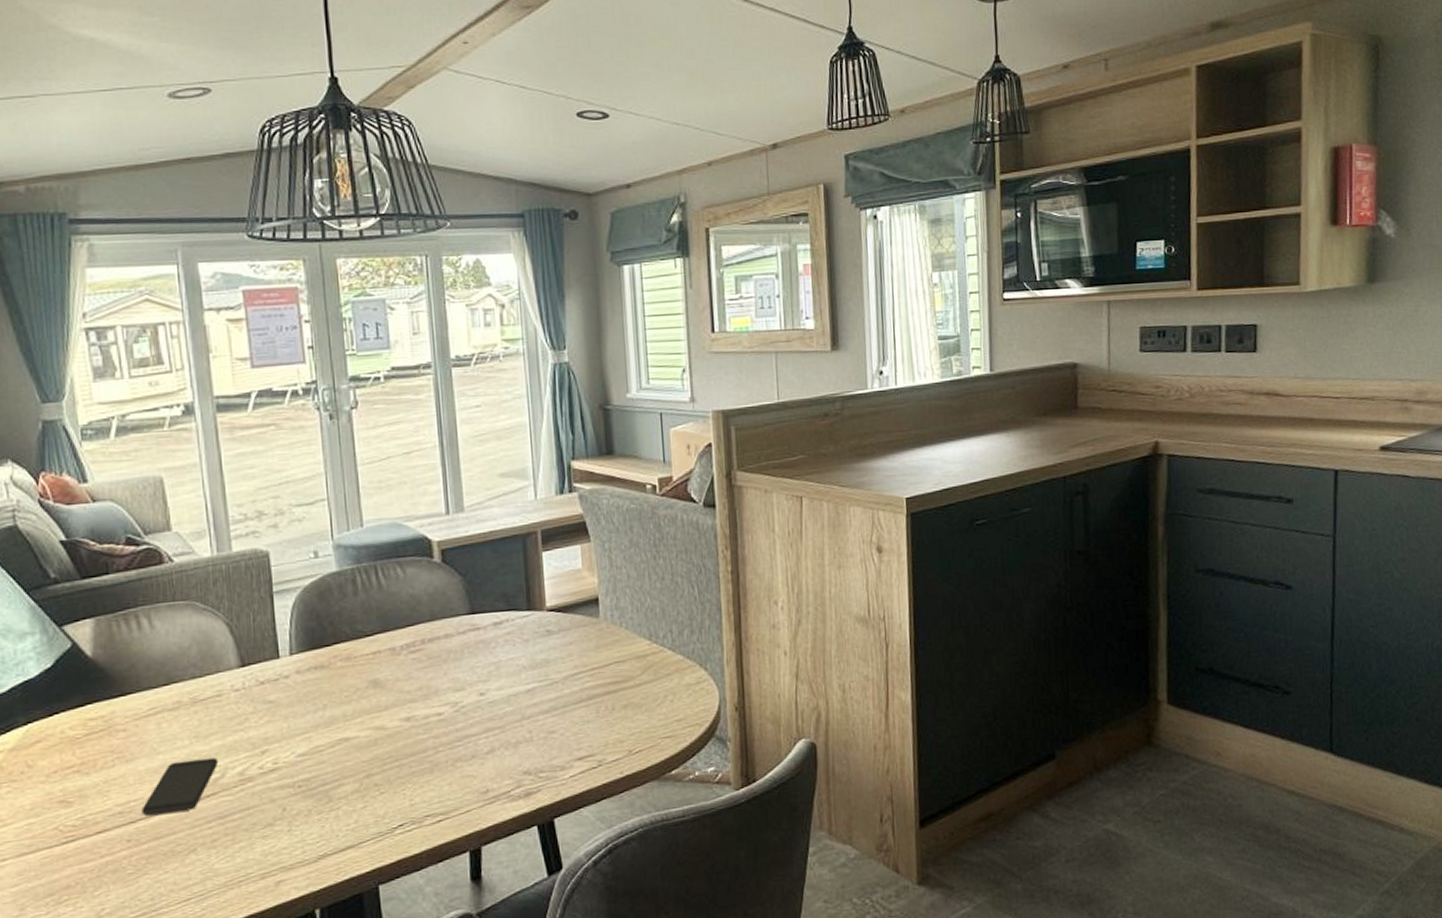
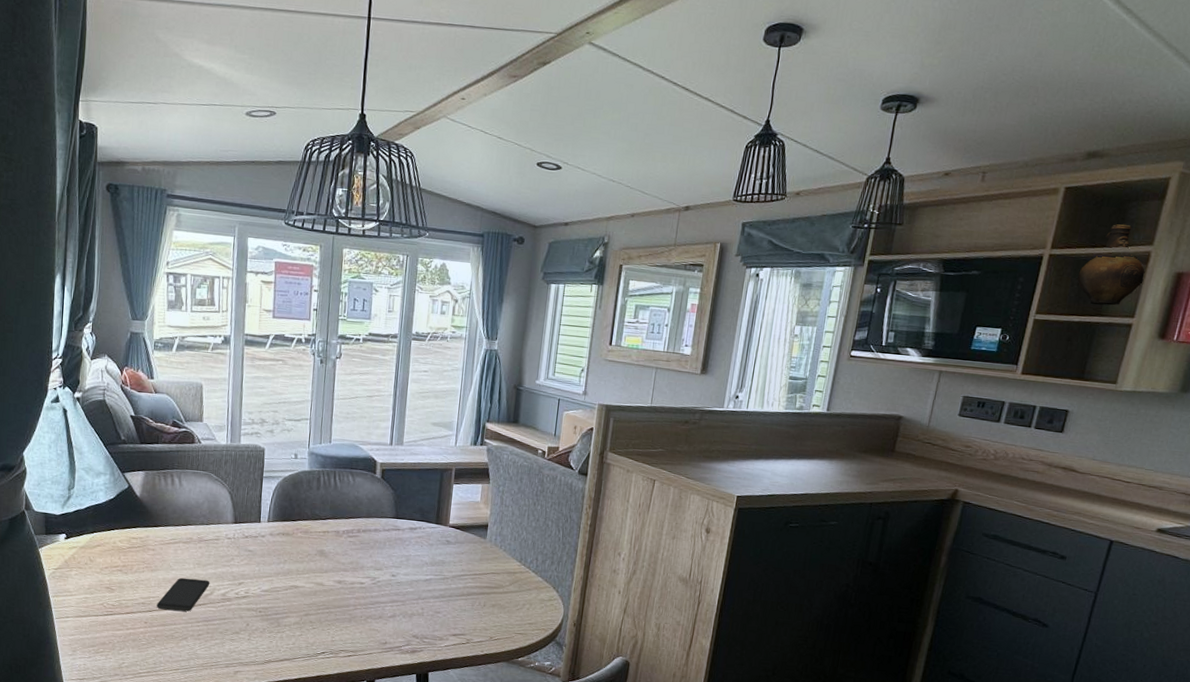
ceramic jug: none [1232,101,1301,196] -> present [1077,224,1145,306]

